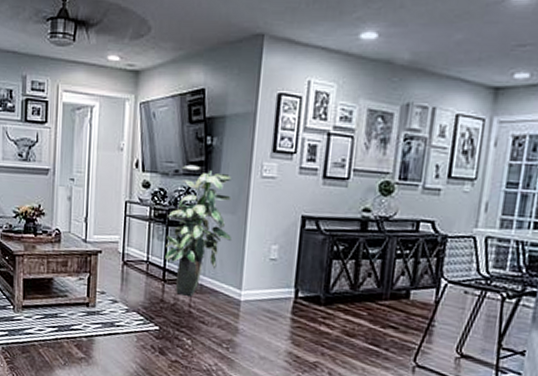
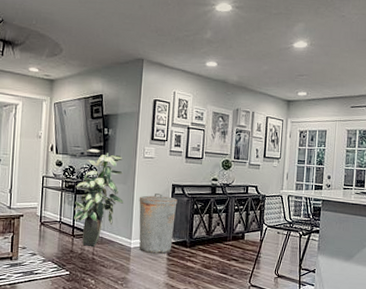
trash can: none [252,227,309,313] -> present [139,193,178,255]

